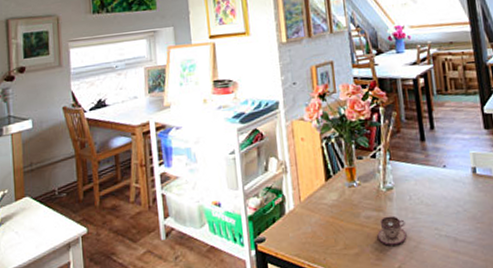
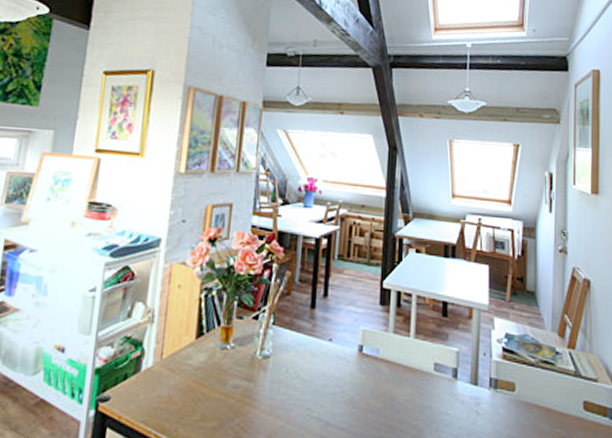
teacup: present [377,215,407,245] -> none [241,388,276,422]

